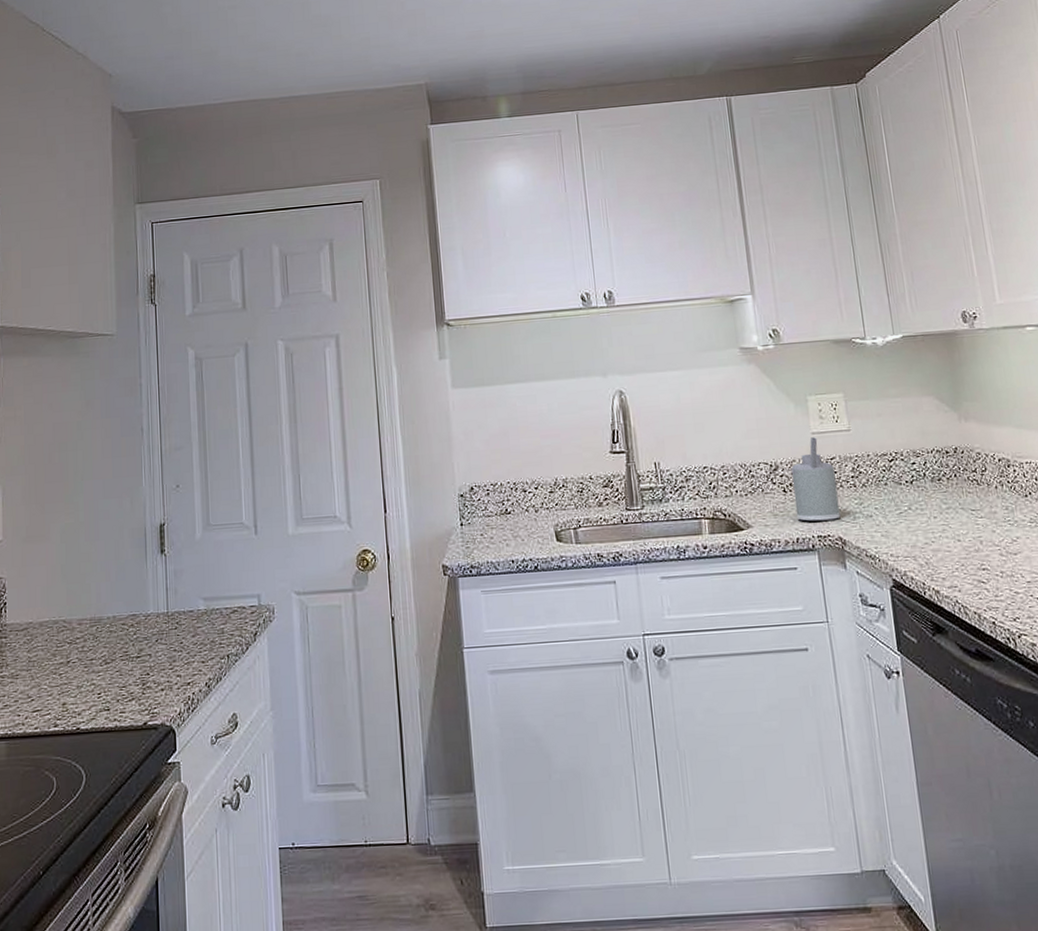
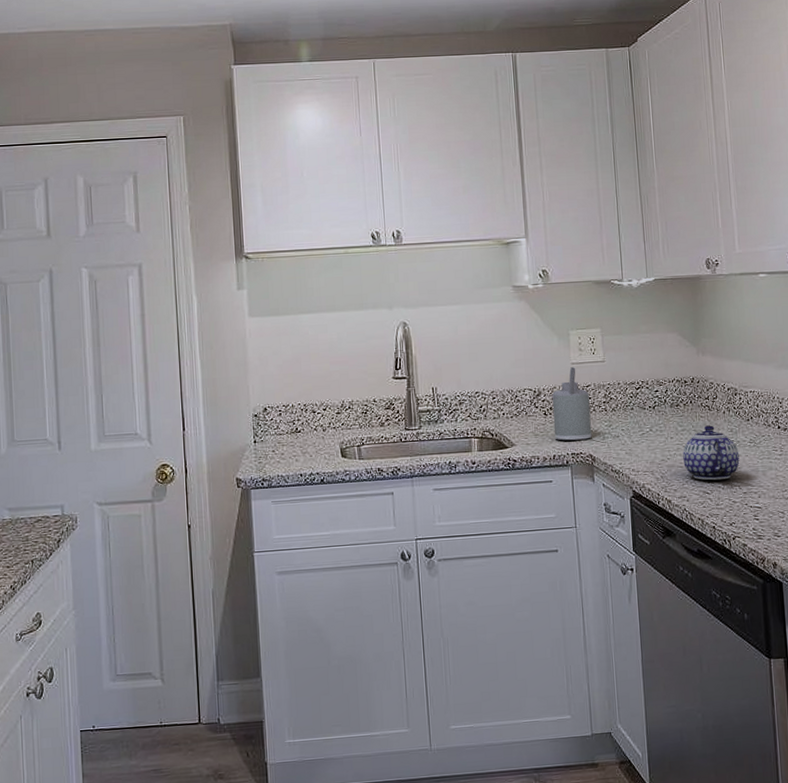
teapot: none [949,502,1020,567] -> present [683,425,740,481]

